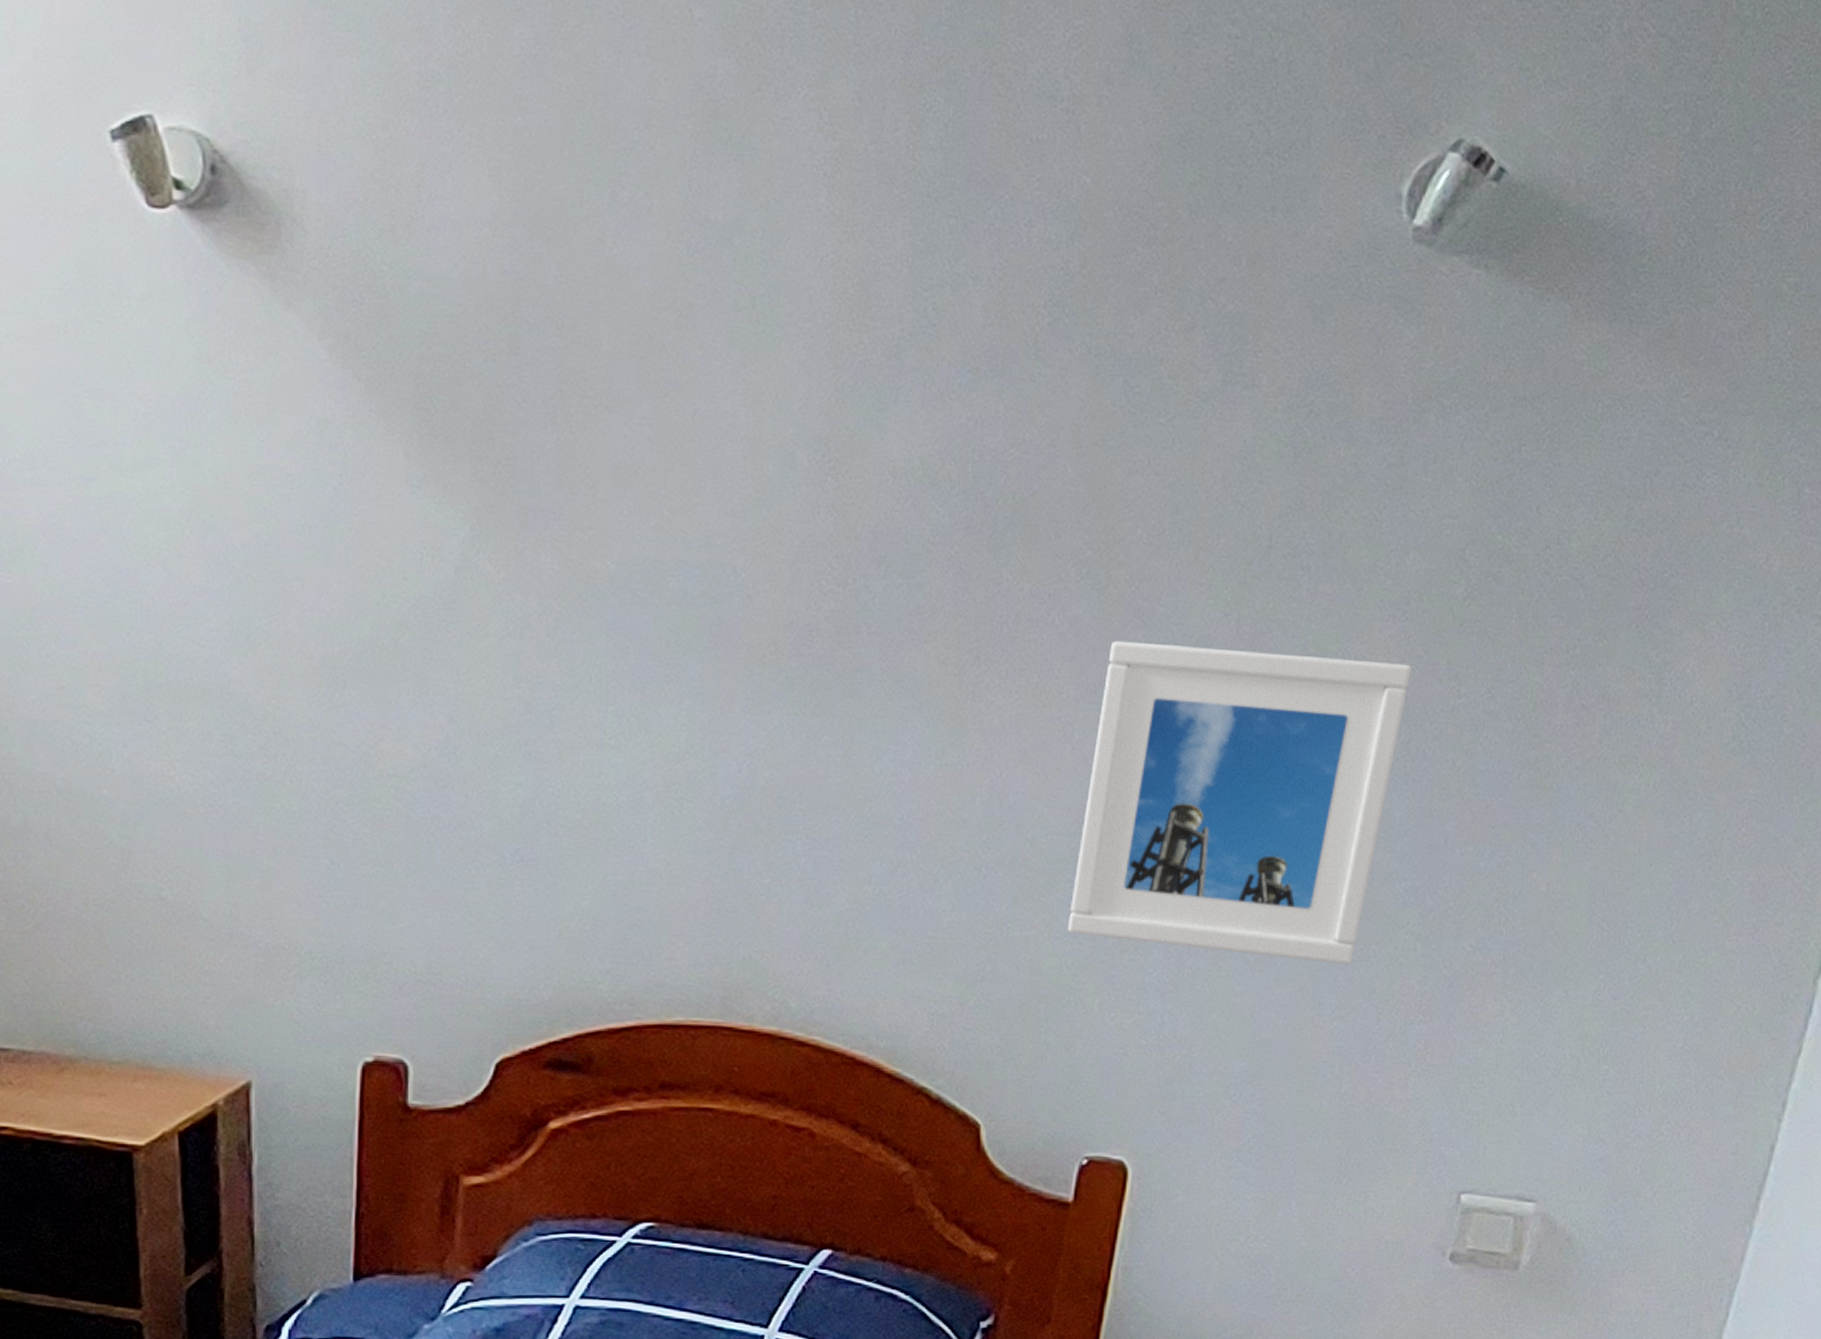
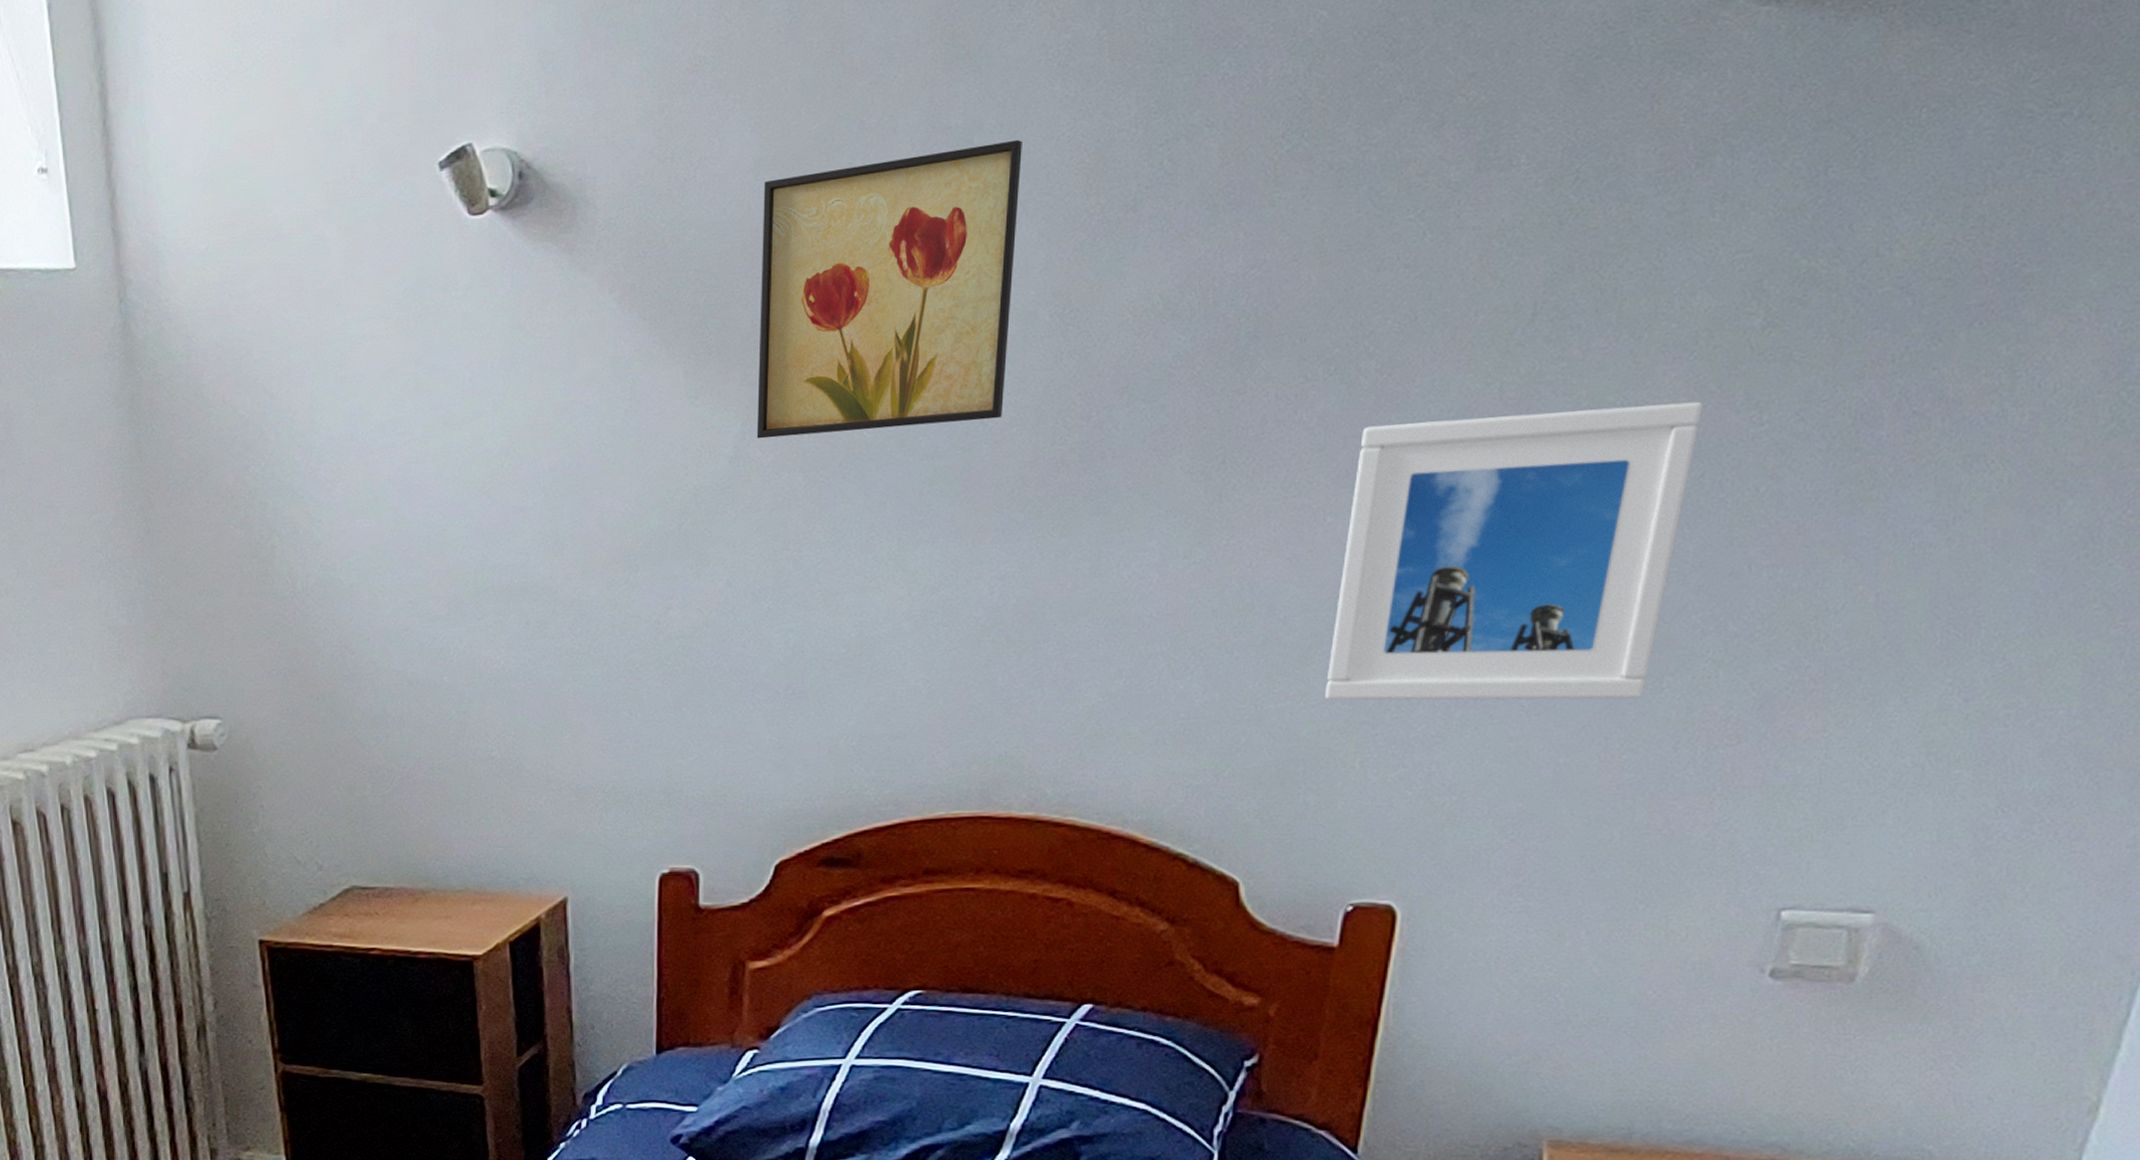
wall art: none [486,239,785,570] -> present [756,139,1022,439]

